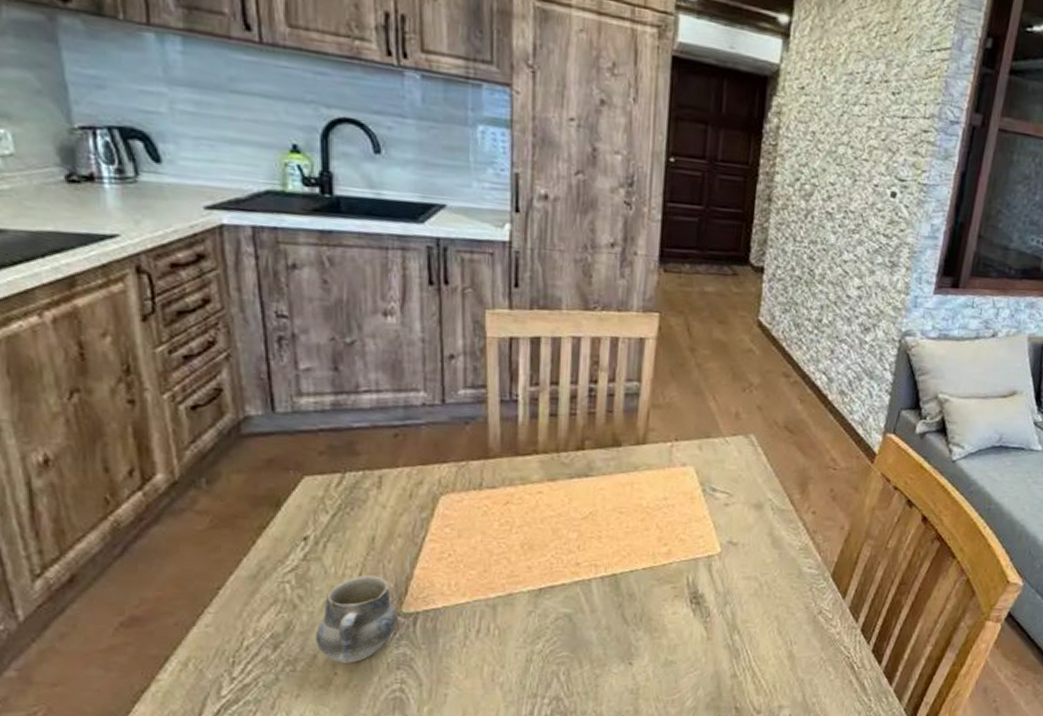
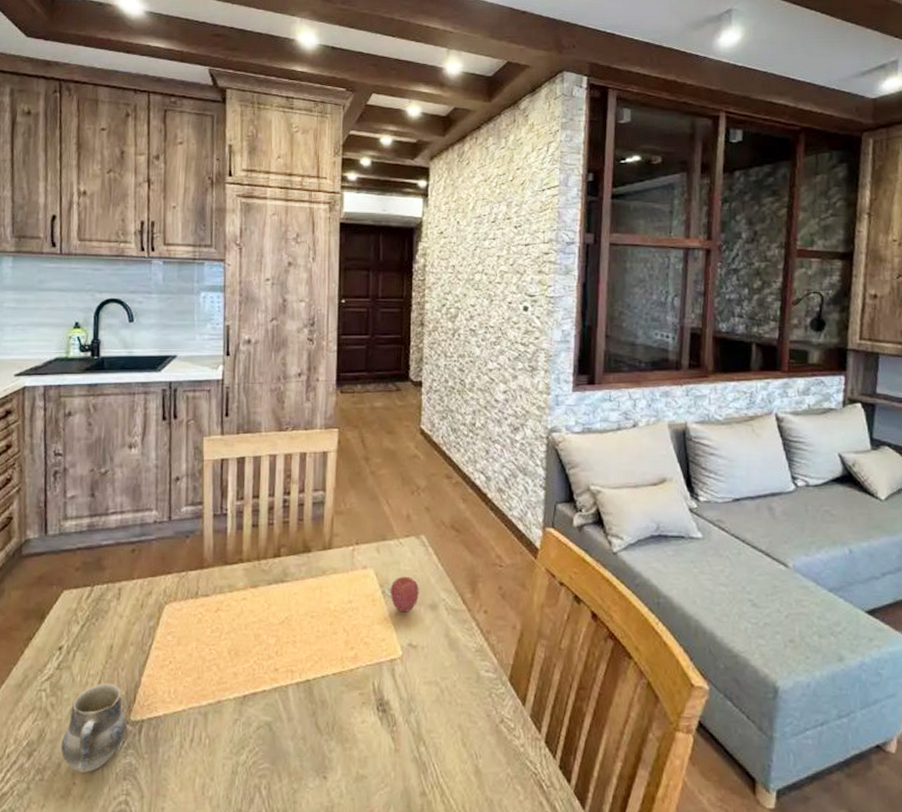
fruit: none [711,475,744,511] -> present [390,576,419,613]

